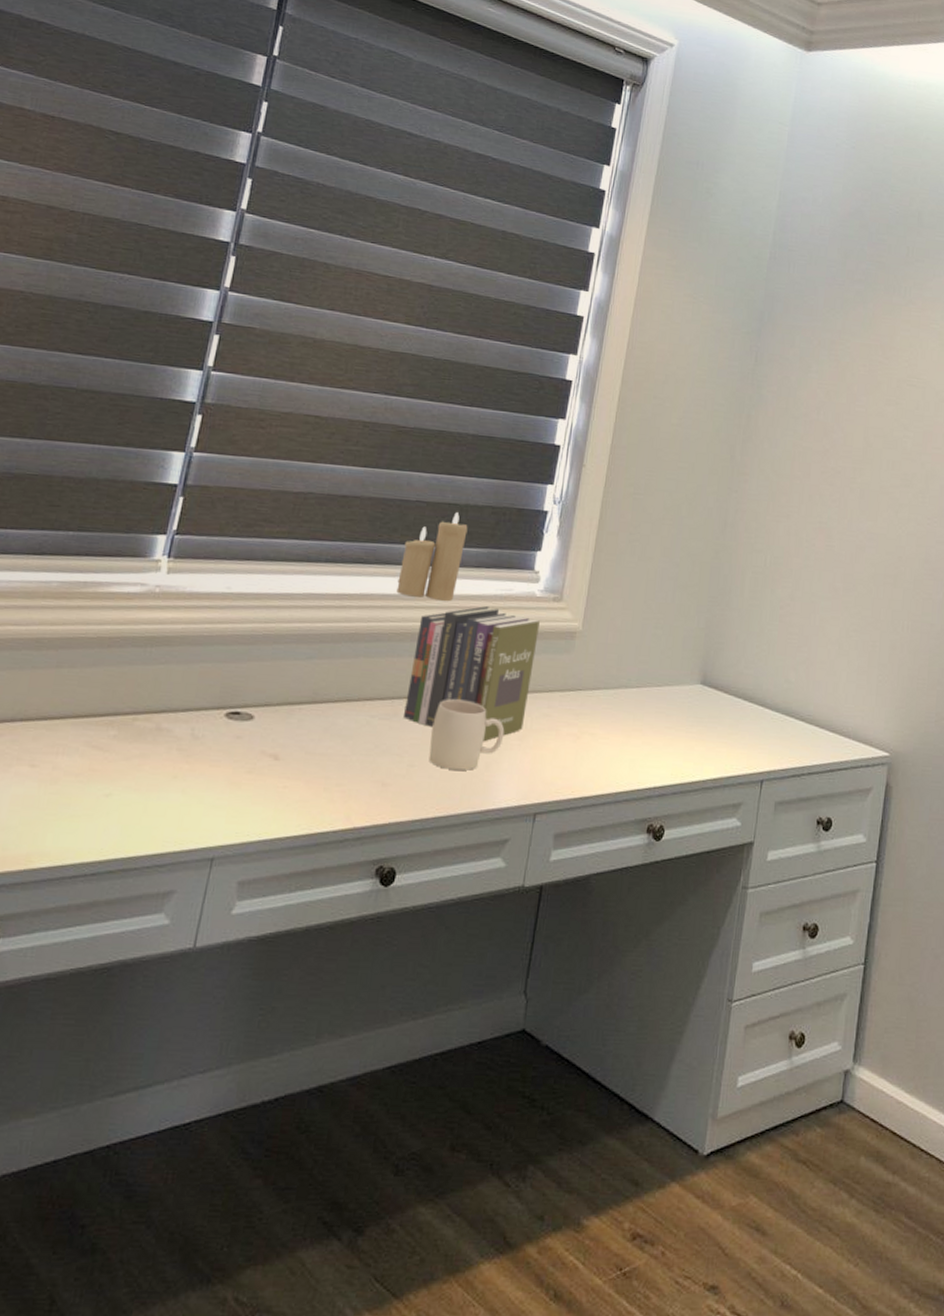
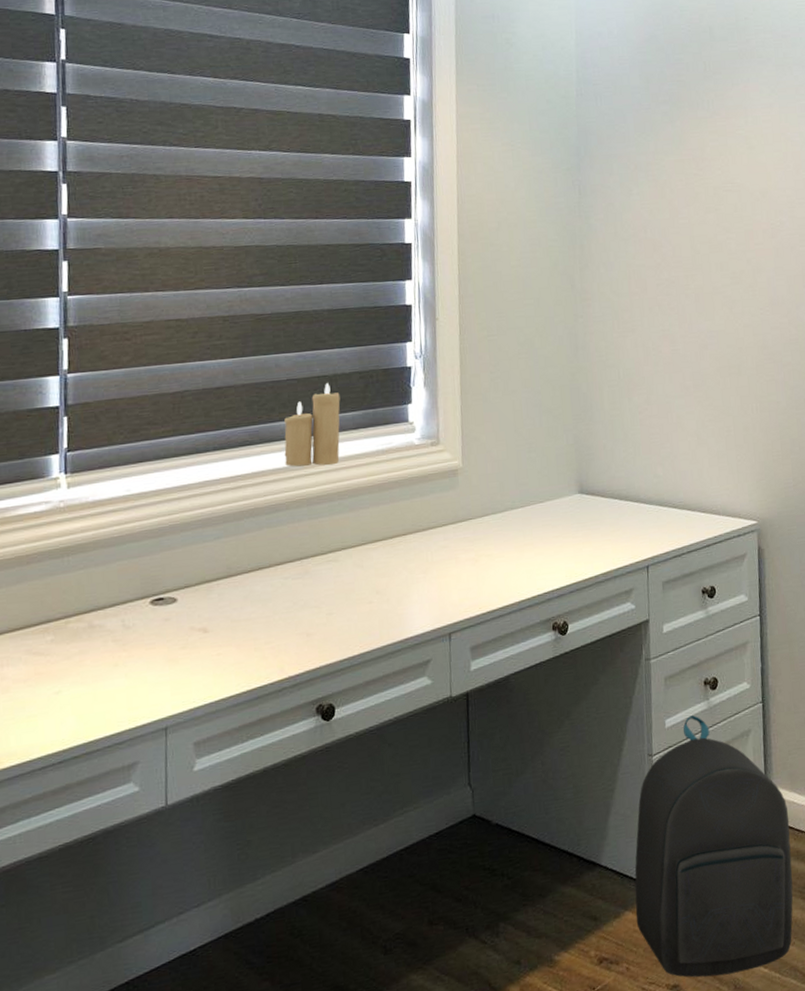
books: present [404,606,540,742] -> none [312,462,425,581]
mug: present [429,699,505,770] -> none [342,547,409,611]
backpack: none [682,963,875,1286] -> present [634,715,793,978]

